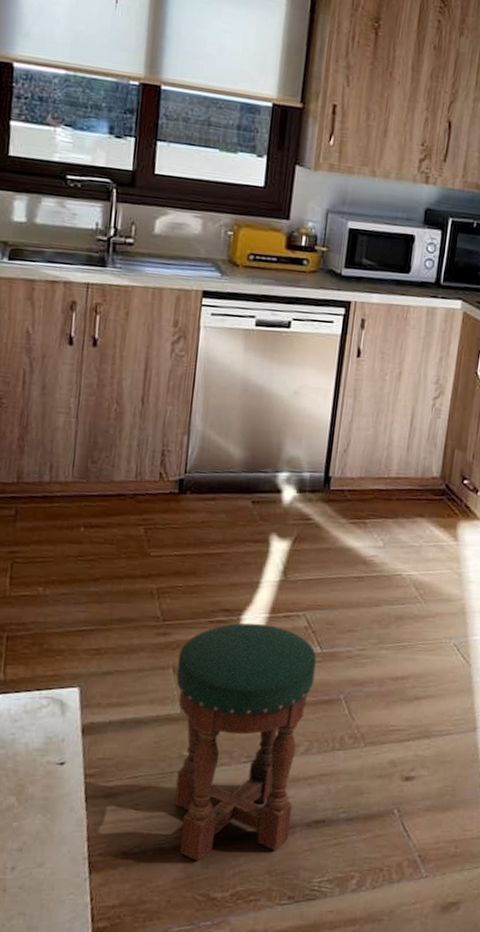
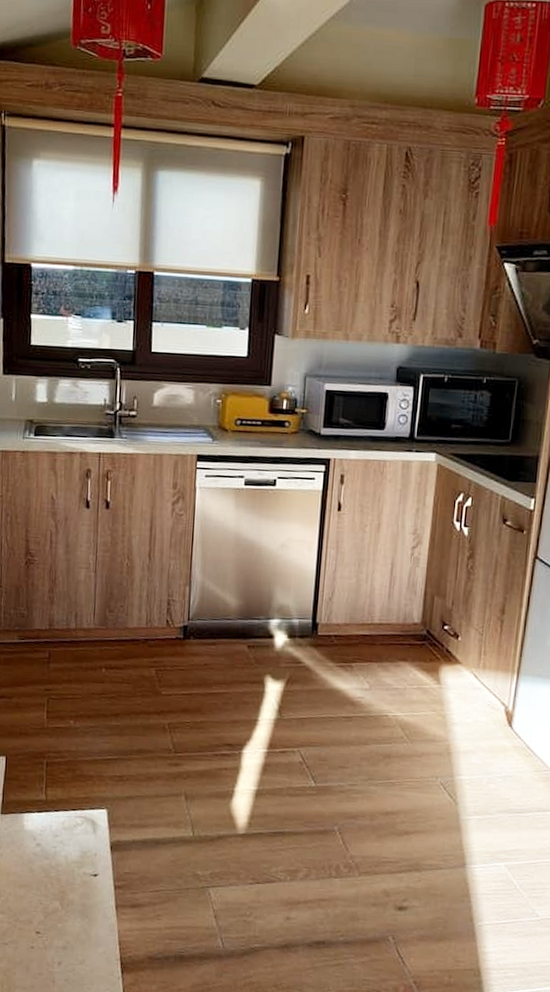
stool: present [174,622,317,861] -> none [187,756,312,970]

